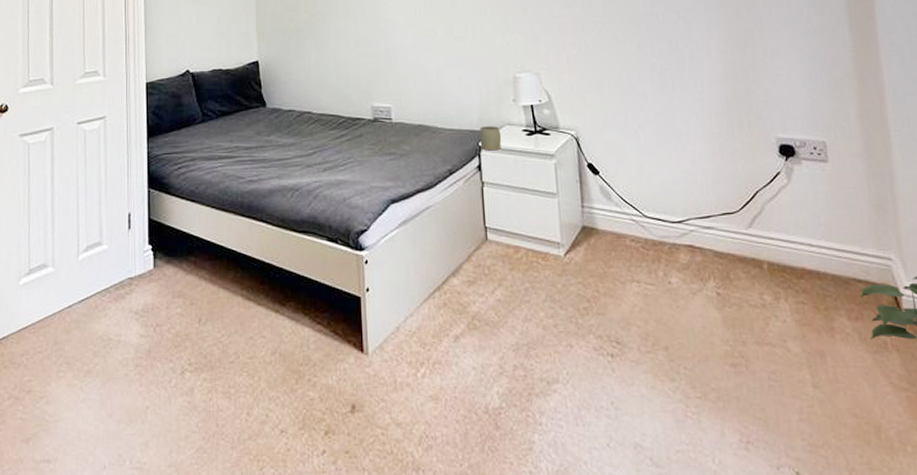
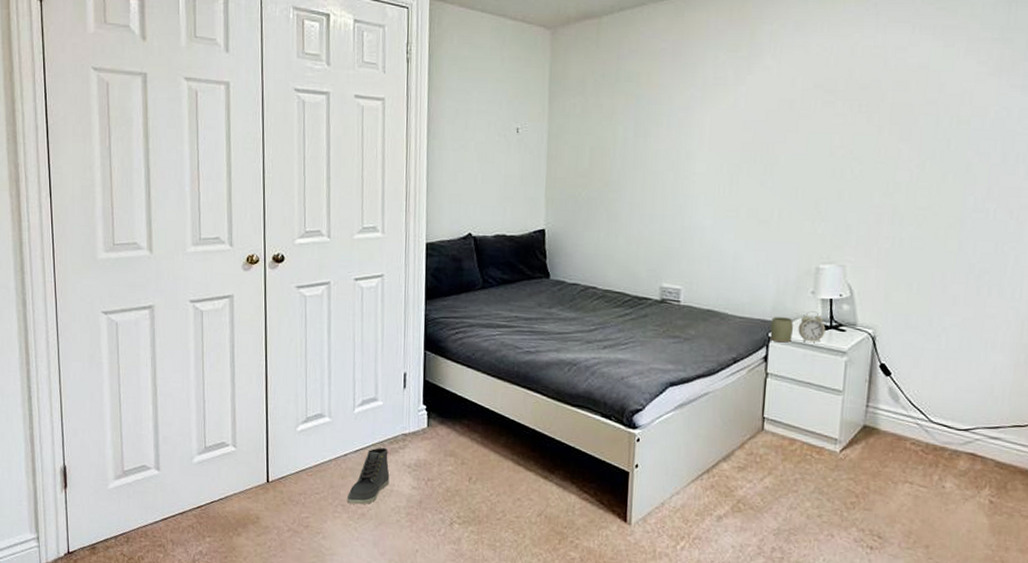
sneaker: none [71,295,117,361] -> present [346,448,390,505]
alarm clock: none [505,118,532,148] -> present [798,311,826,342]

